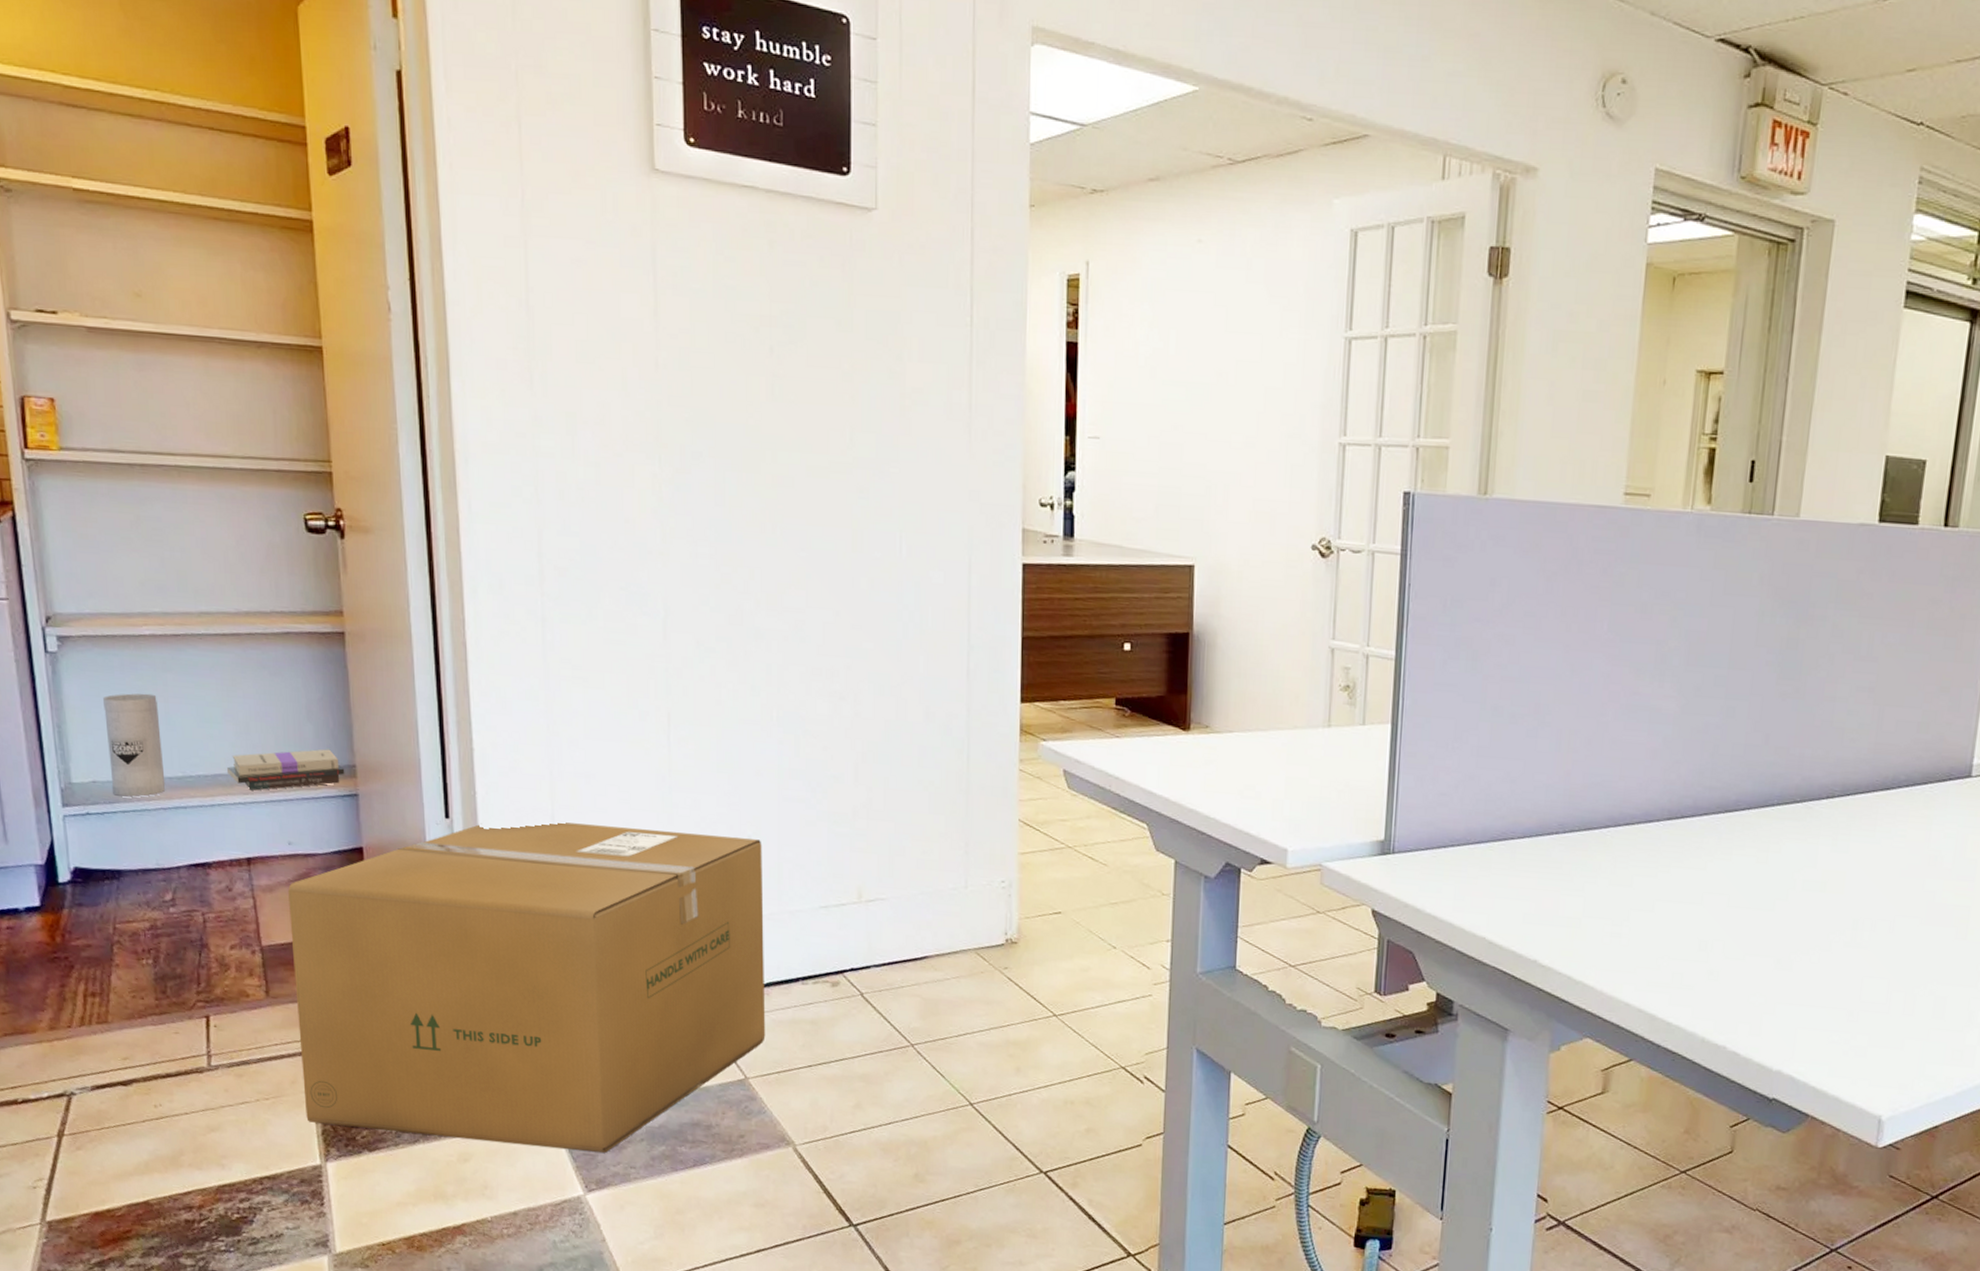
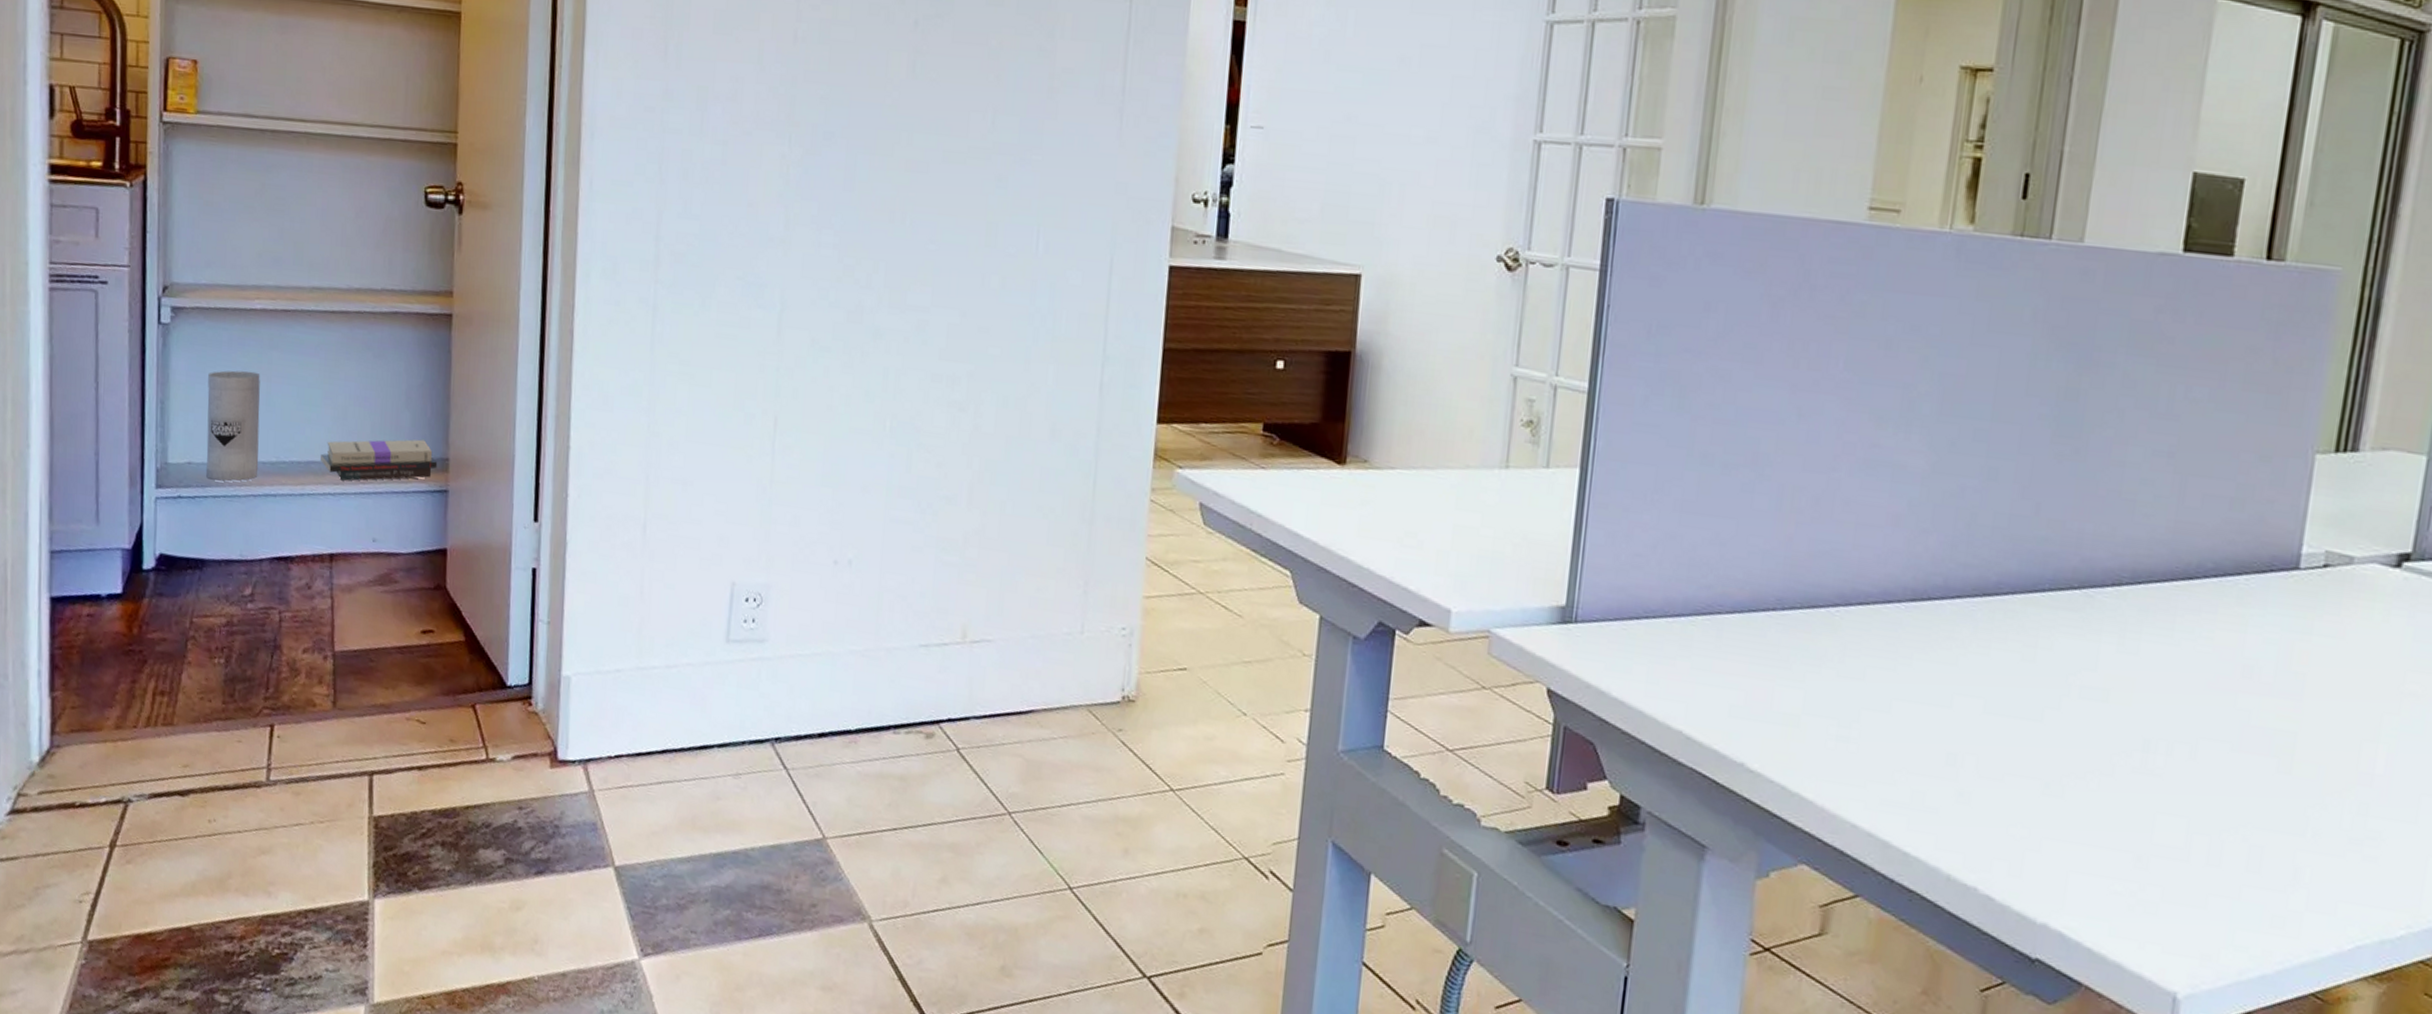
box: present [288,822,766,1153] -> none [359,529,863,913]

